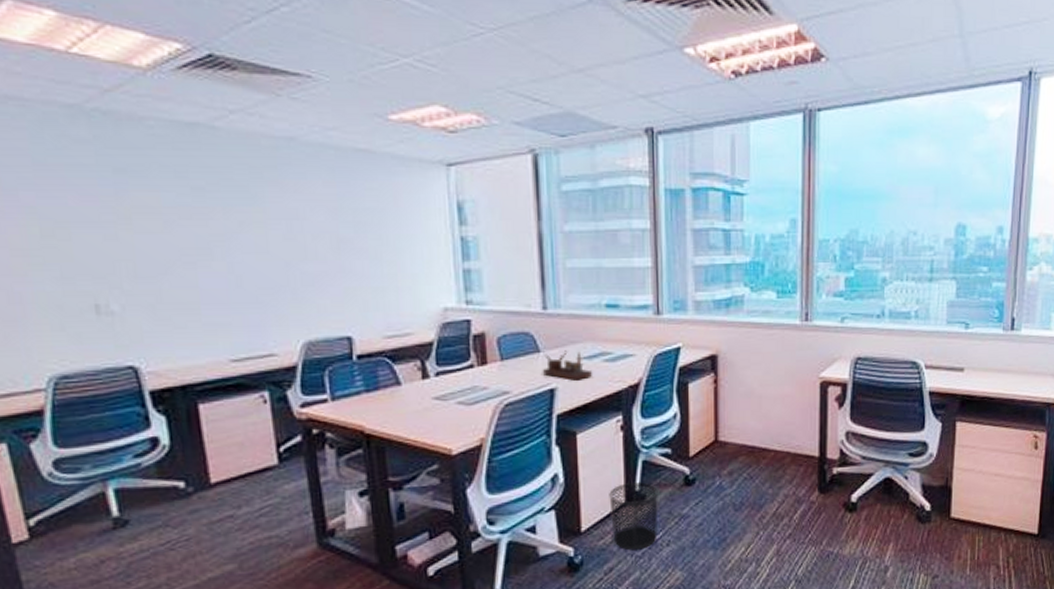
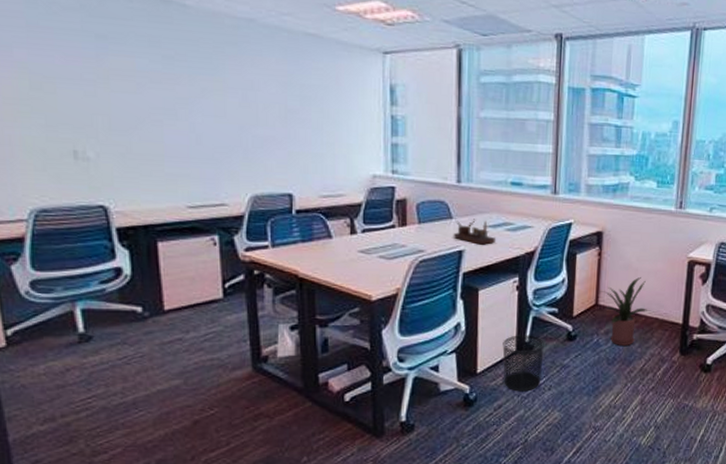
house plant: none [717,404,776,488] -> present [598,276,647,346]

